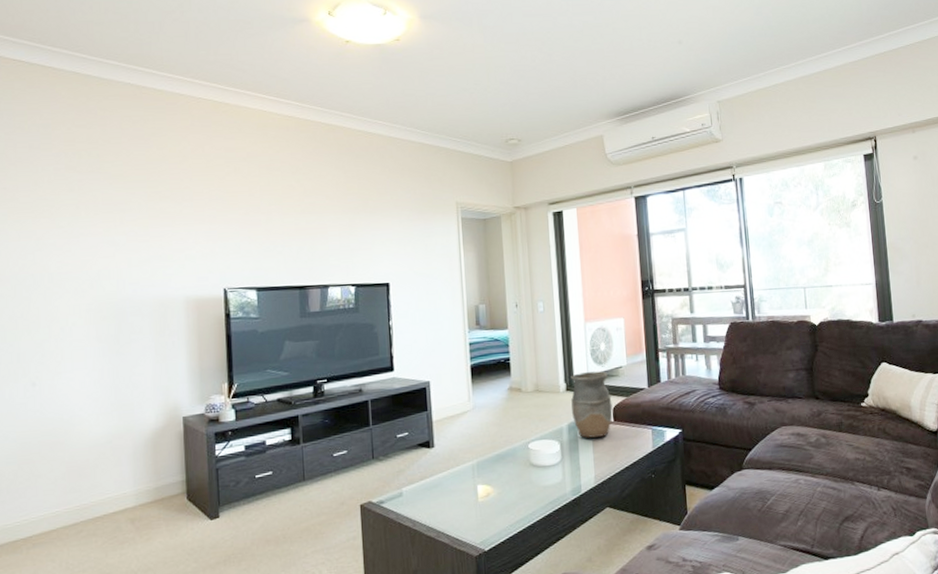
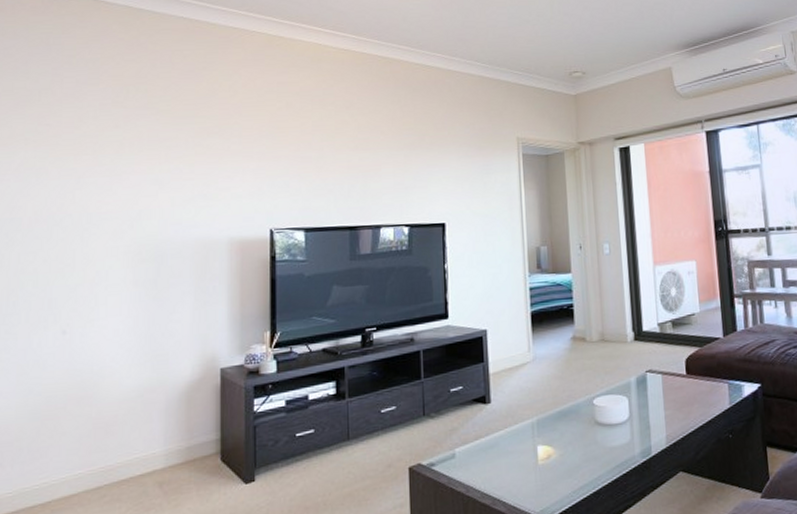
vase: present [571,371,613,438] -> none [639,318,685,393]

